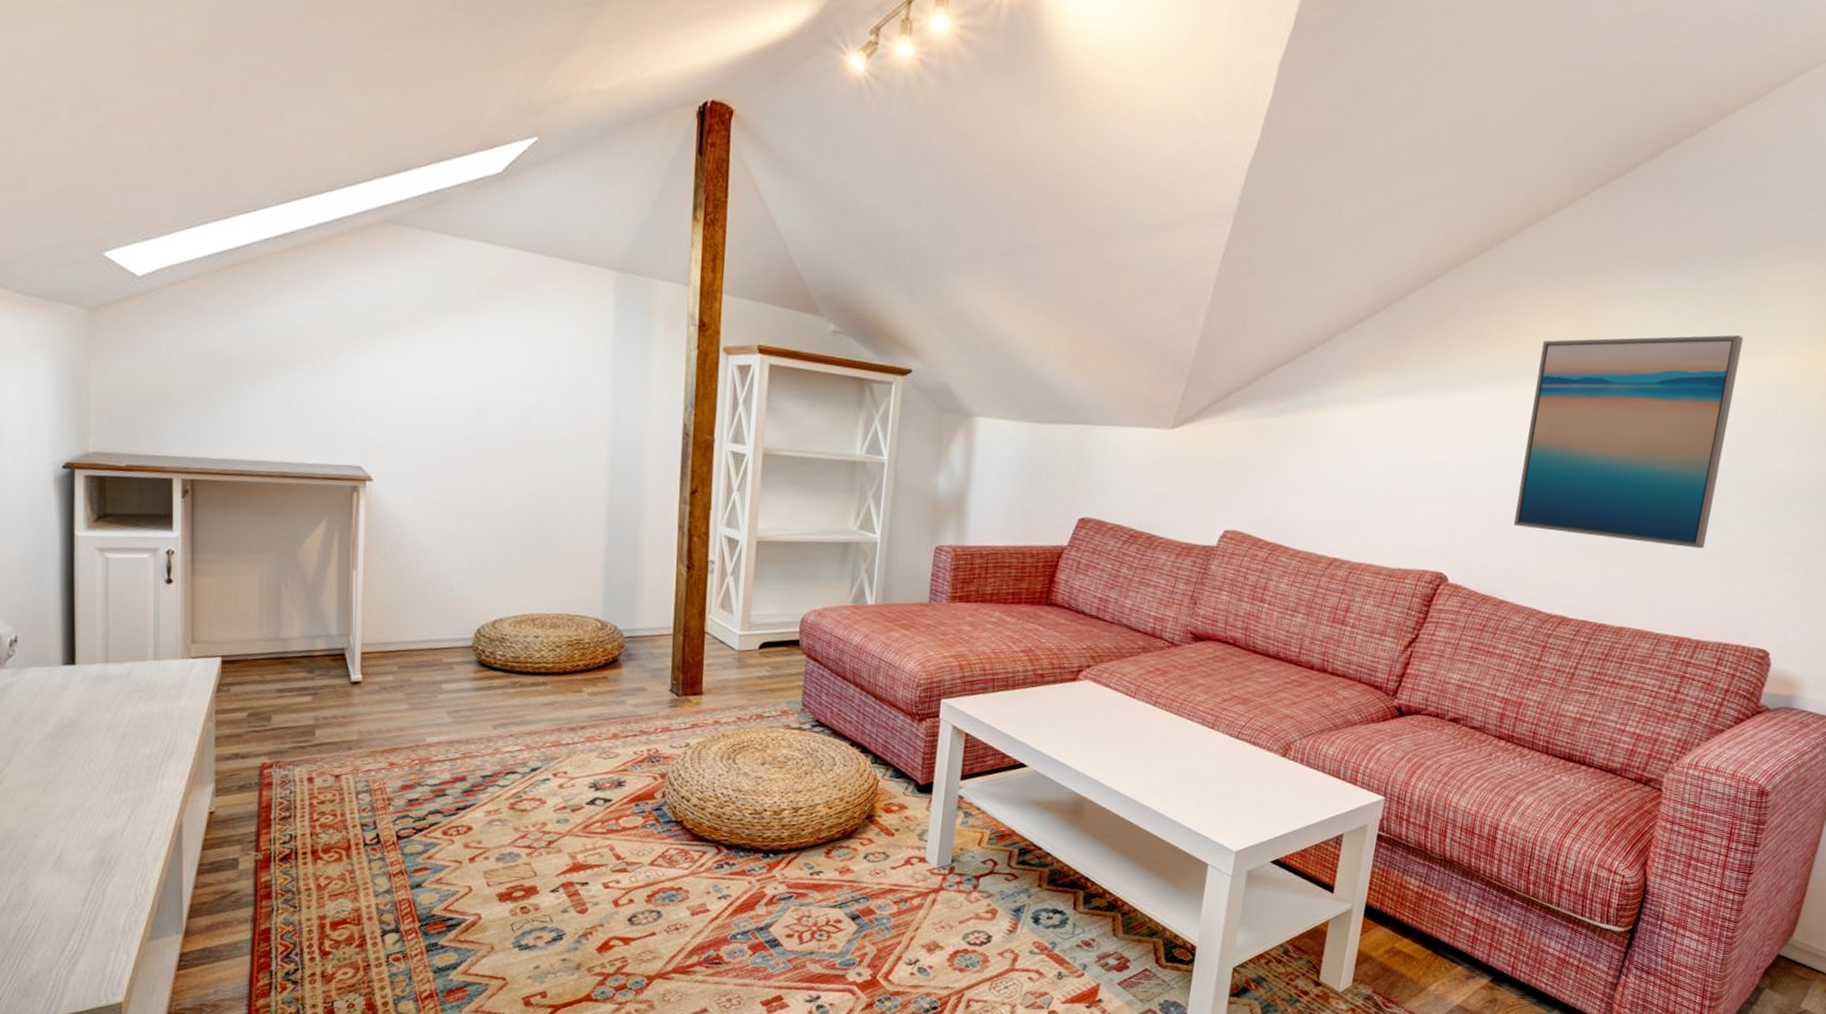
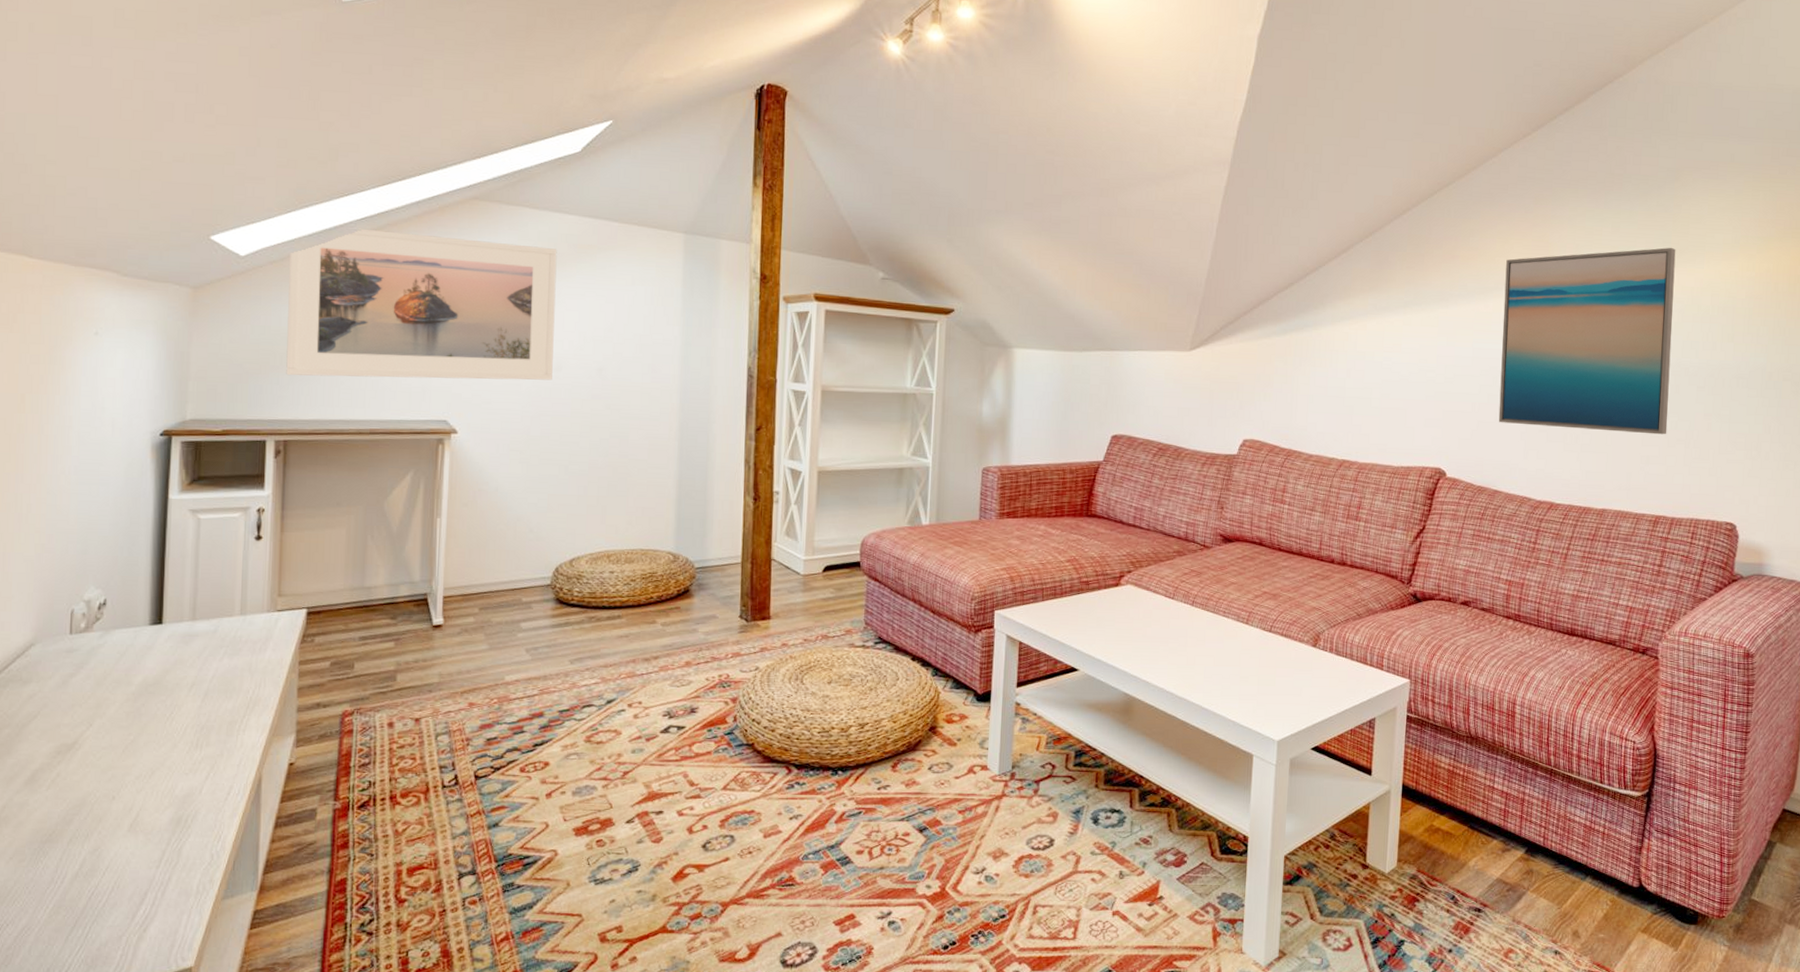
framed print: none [190,250,477,429] -> present [286,228,557,381]

